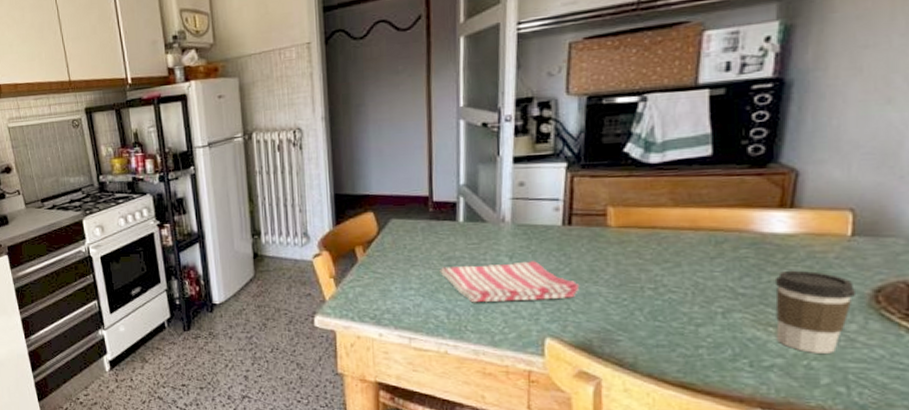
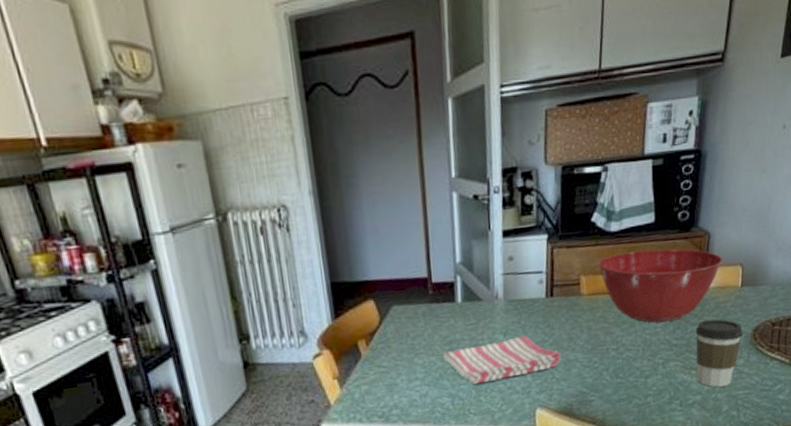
mixing bowl: none [631,184,820,266] -> present [598,248,723,323]

